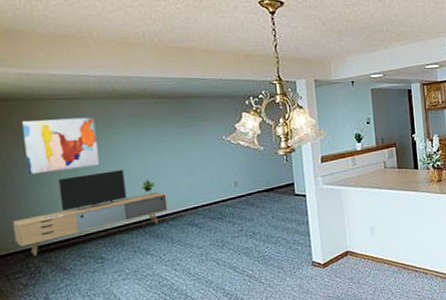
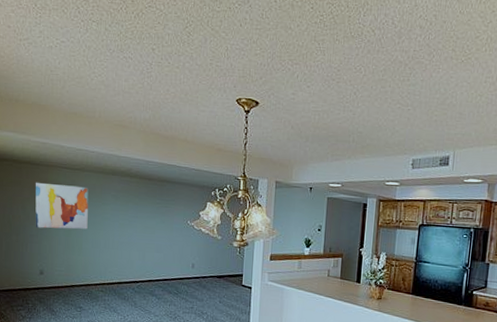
media console: present [12,170,168,256] -> none [20,235,136,295]

